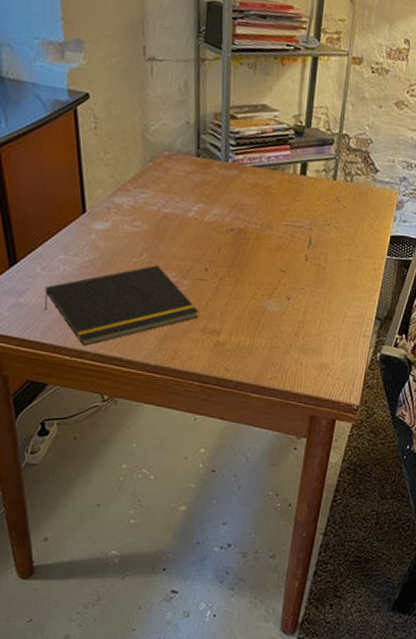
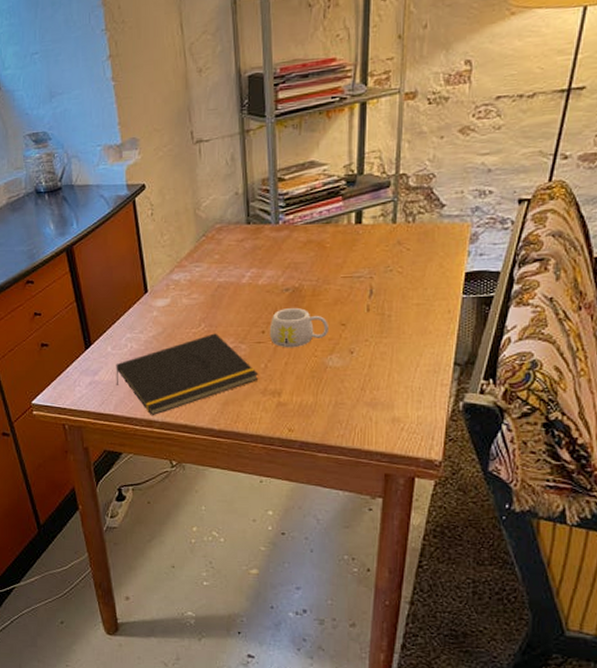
mug: none [212,248,269,289] -> present [269,308,328,348]

